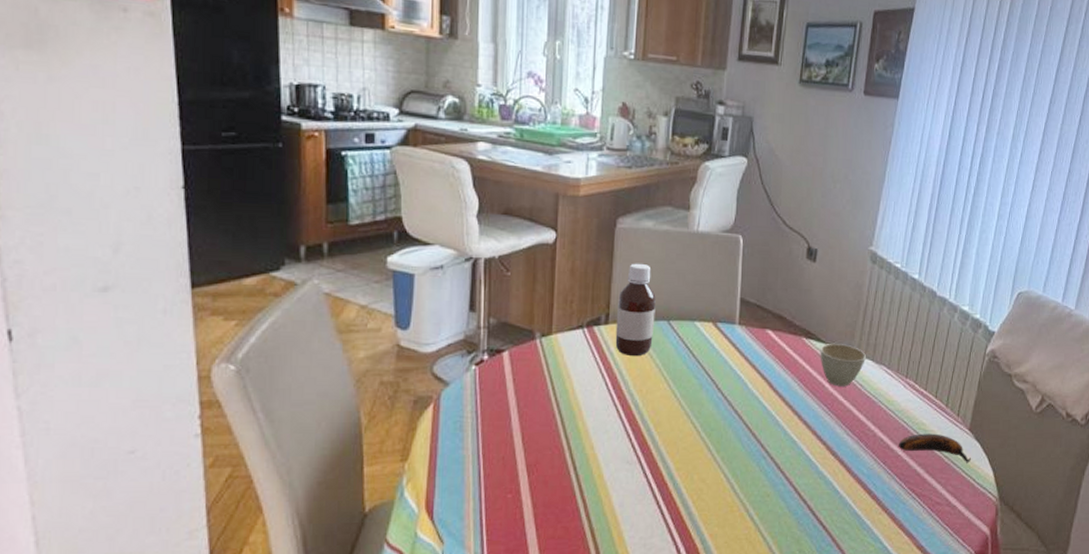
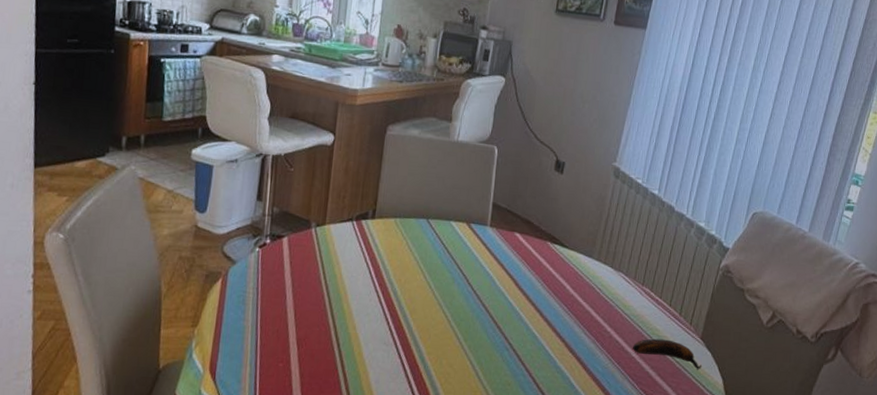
bottle: present [615,263,656,357] -> none [379,166,418,249]
cup: present [820,344,866,387] -> none [563,249,606,290]

